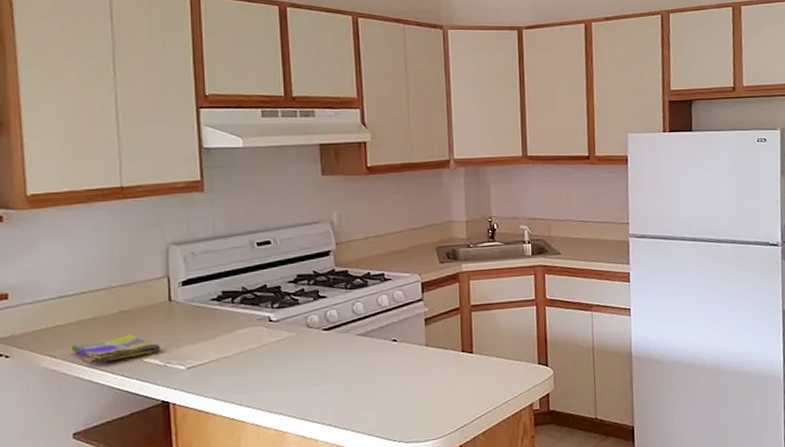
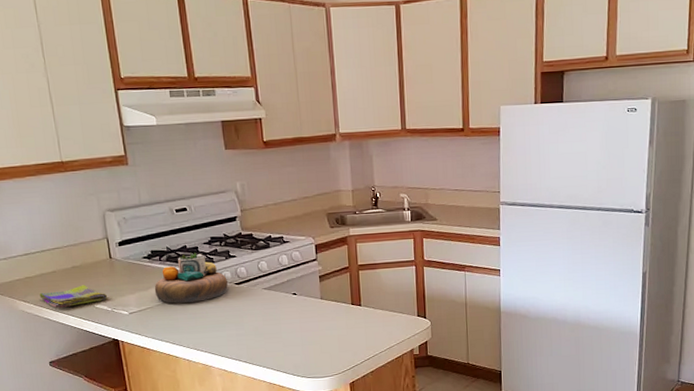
decorative bowl: none [222,292,314,355] -> present [154,252,228,303]

